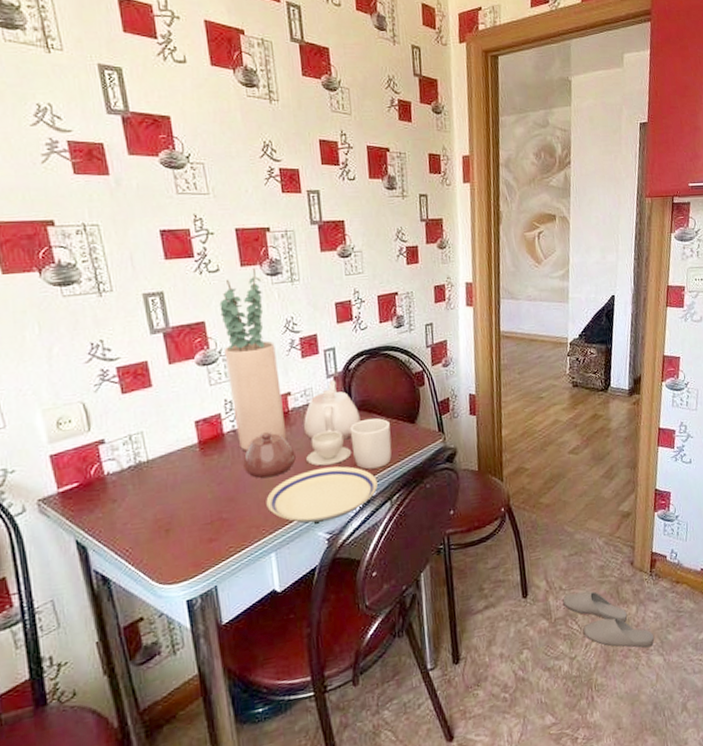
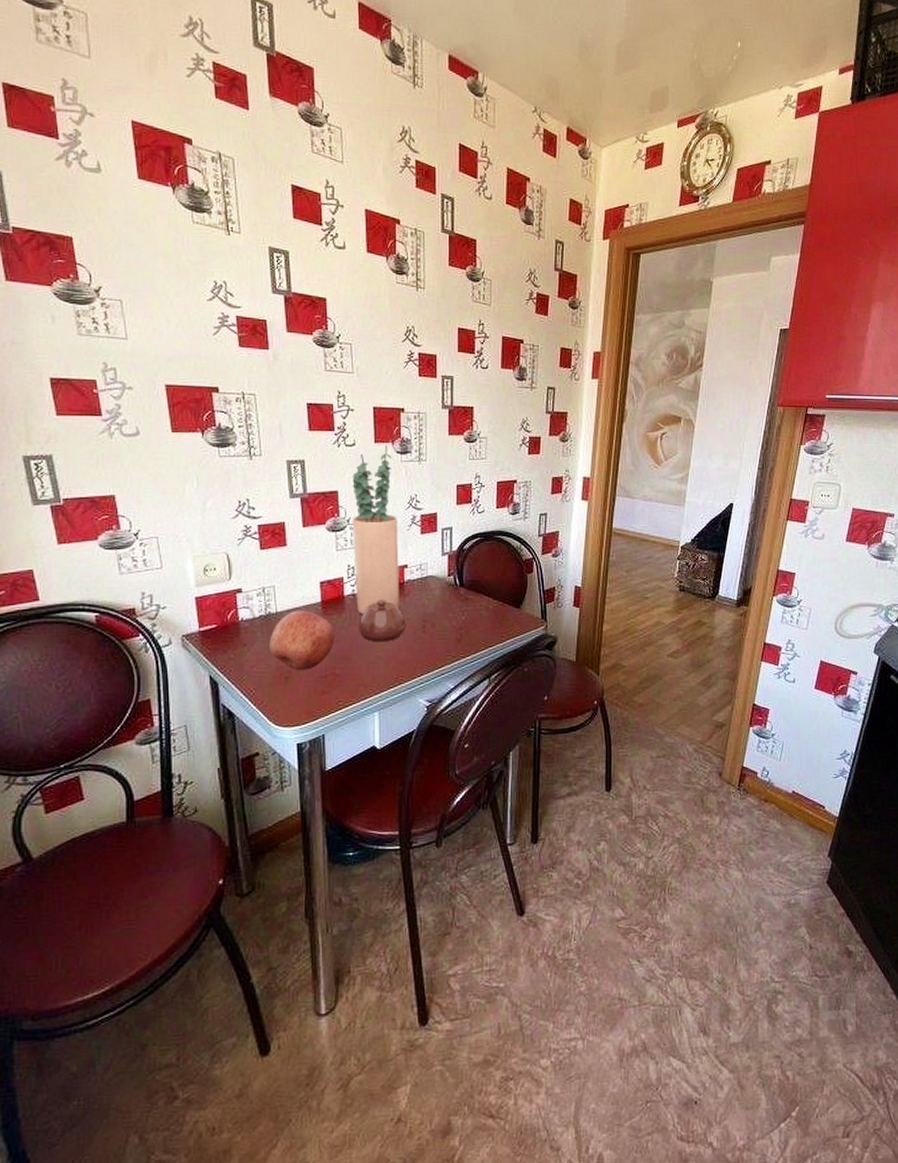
fruit: none [143,453,218,520] -> present [269,610,335,670]
plate: present [266,466,378,524] -> none [375,639,478,690]
teapot: present [303,380,362,440] -> none [415,558,470,616]
teacup: present [306,430,352,466] -> none [415,605,458,638]
mug: present [349,418,392,470] -> none [458,598,497,646]
slippers: present [562,591,655,648] -> none [645,794,735,861]

